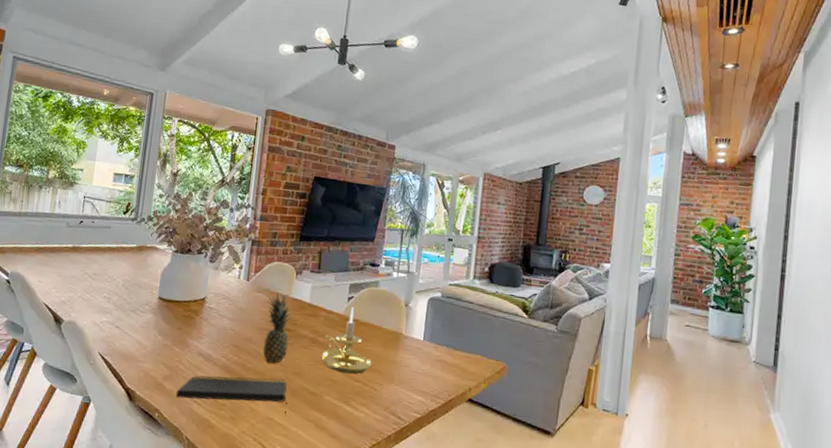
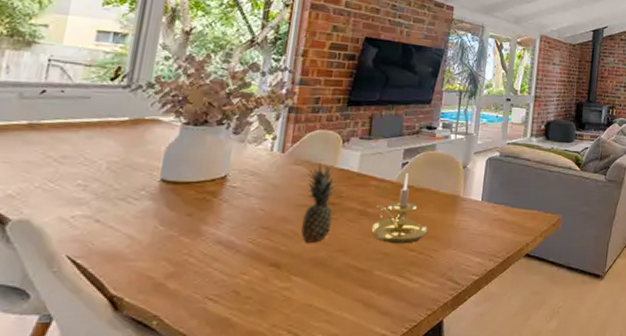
notepad: present [176,375,287,414] -> none [183,259,331,298]

